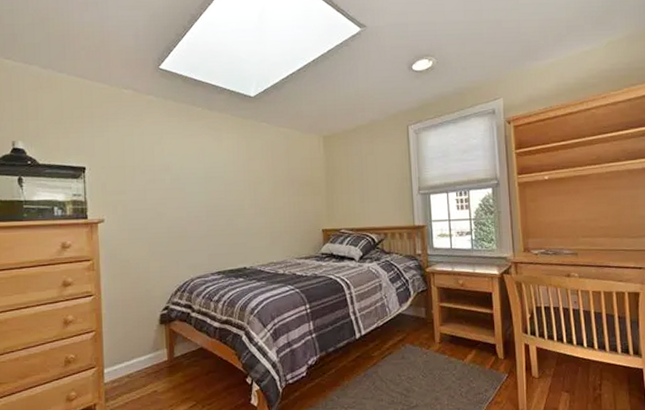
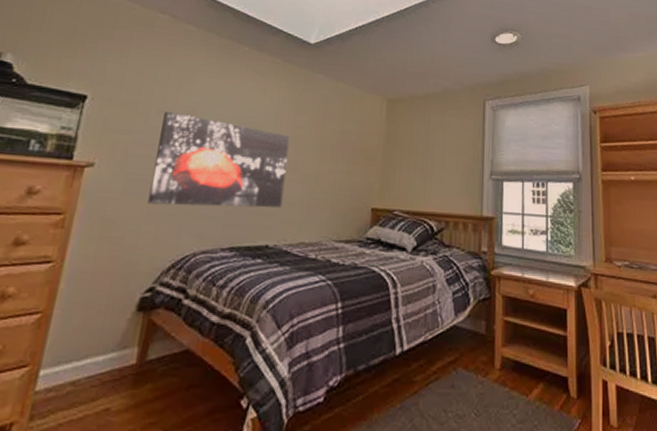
wall art: none [146,171,251,246] -> present [148,110,291,208]

